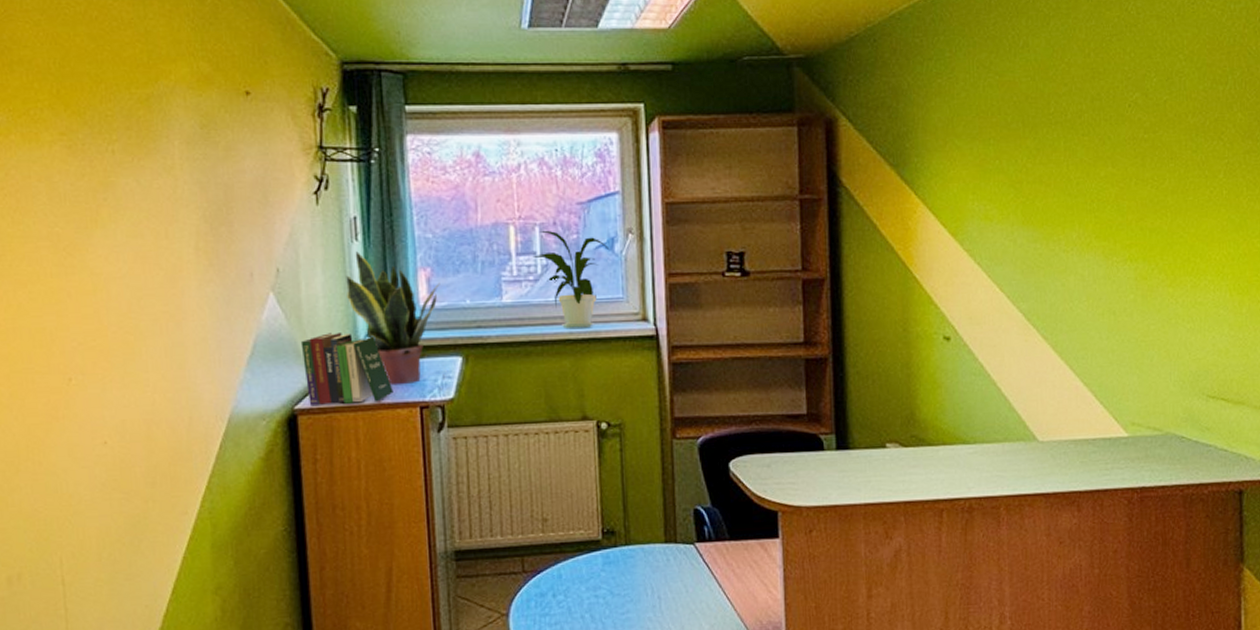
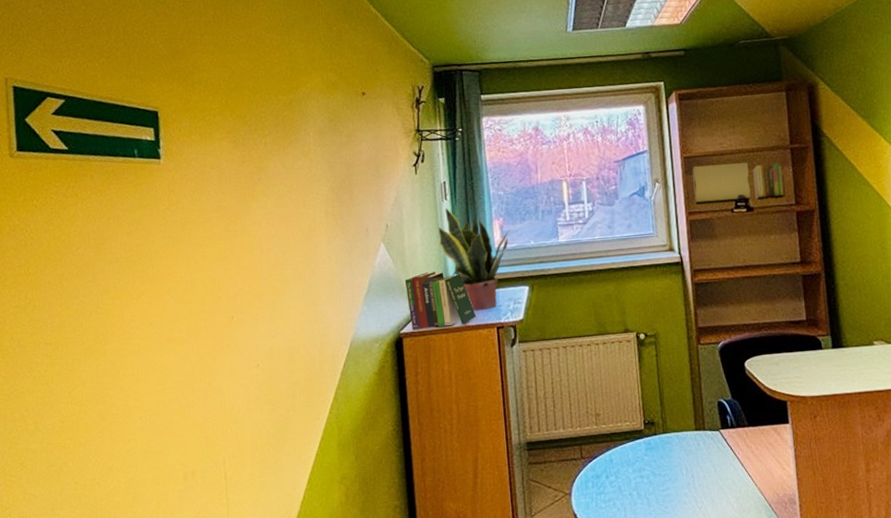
house plant: present [531,230,610,330] -> none [580,184,642,261]
file organizer: none [675,213,747,265] -> present [692,161,751,205]
books: none [751,216,791,264] -> present [753,162,786,201]

